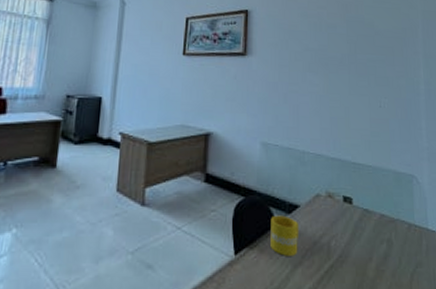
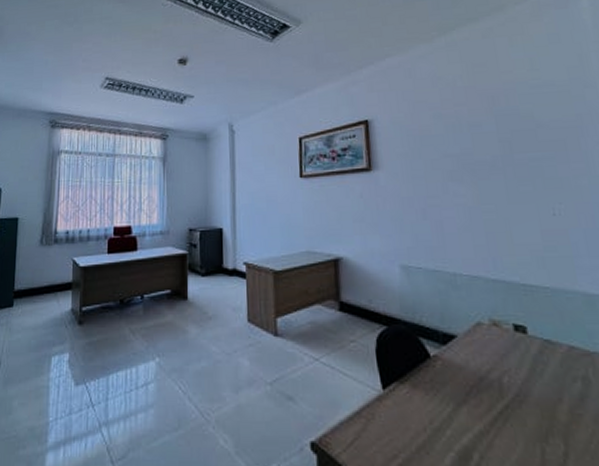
mug: present [270,215,299,256] -> none [421,346,460,393]

